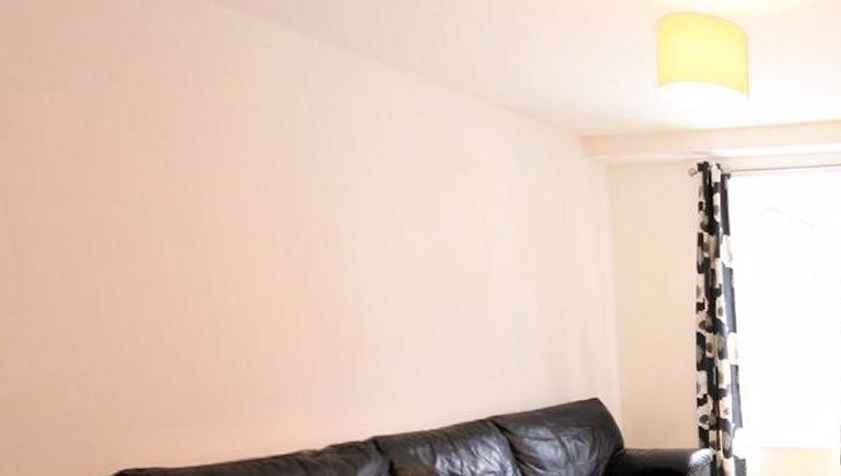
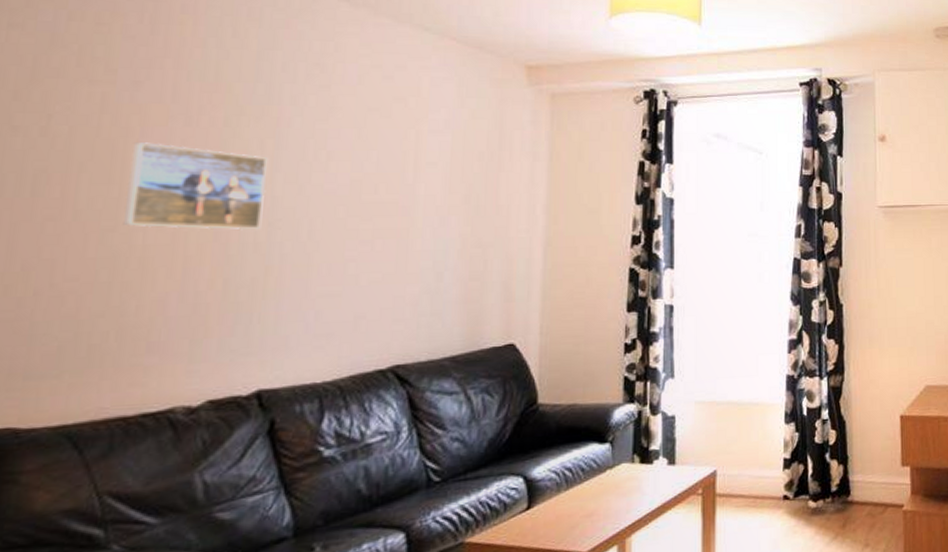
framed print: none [208,209,348,295] -> present [122,142,269,231]

